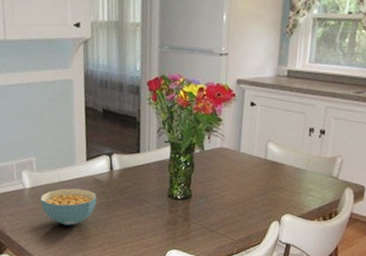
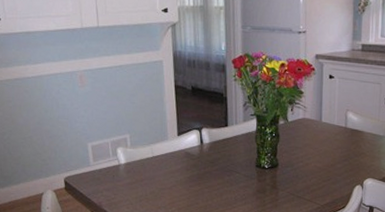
cereal bowl: present [41,188,97,226] -> none [135,162,189,198]

